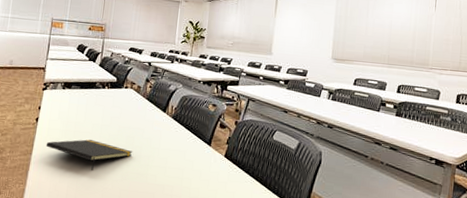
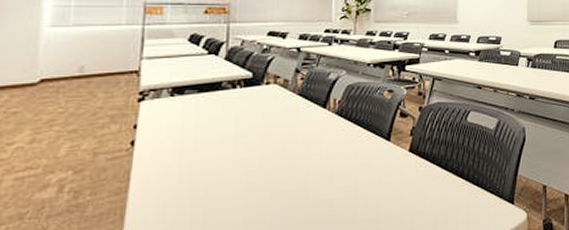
notepad: present [45,139,133,171] -> none [150,158,285,198]

